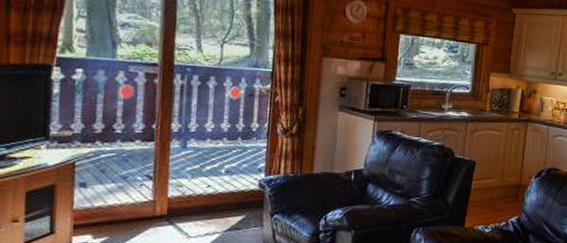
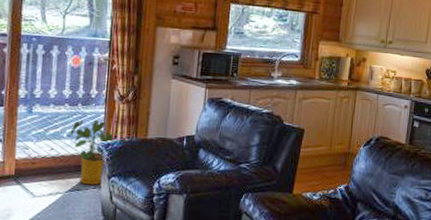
house plant: none [229,154,278,224] -> present [70,119,115,185]

